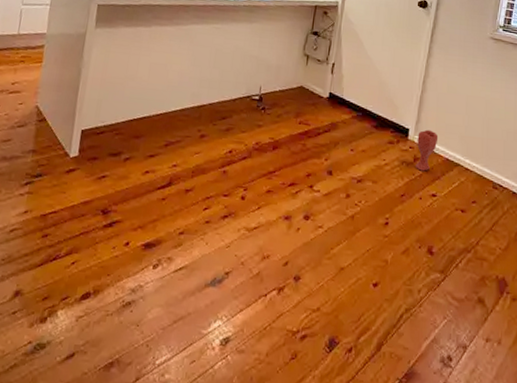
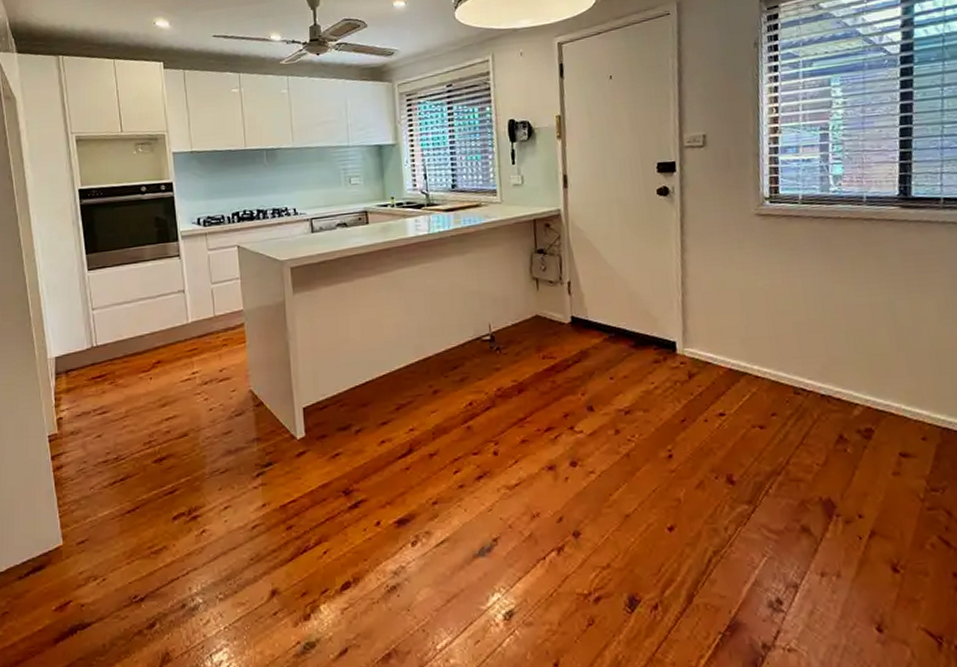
vase: present [415,129,439,171] -> none [687,338,714,389]

